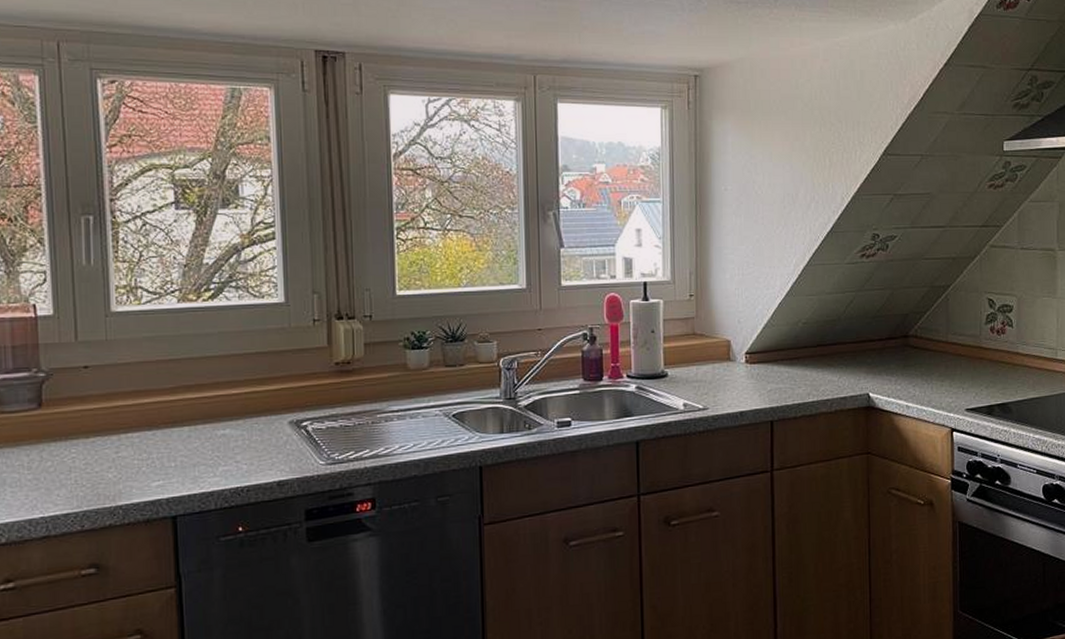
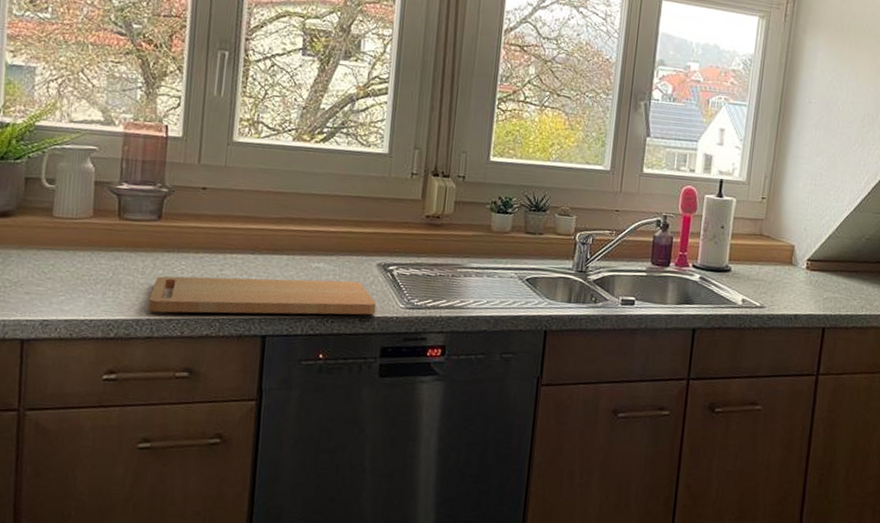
cutting board: none [41,443,294,509] -> present [149,276,377,315]

